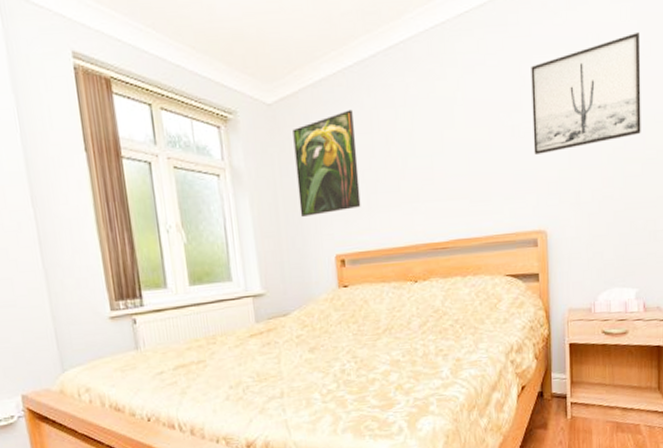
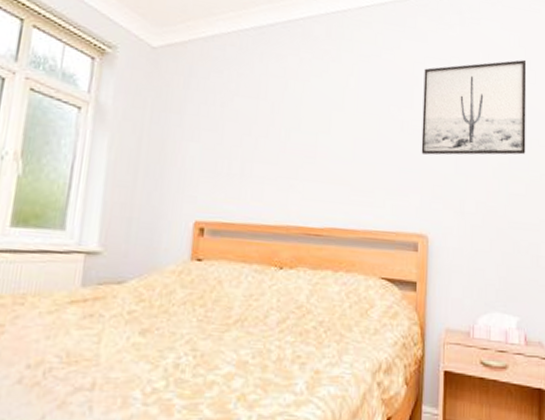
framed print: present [293,109,361,217] -> none [163,70,241,174]

